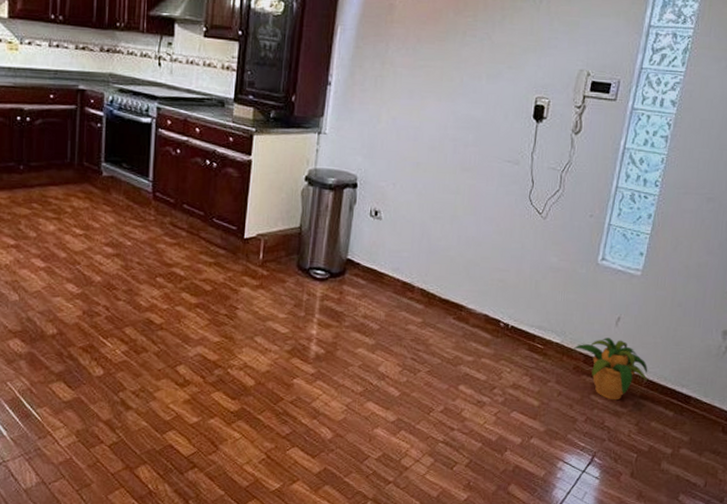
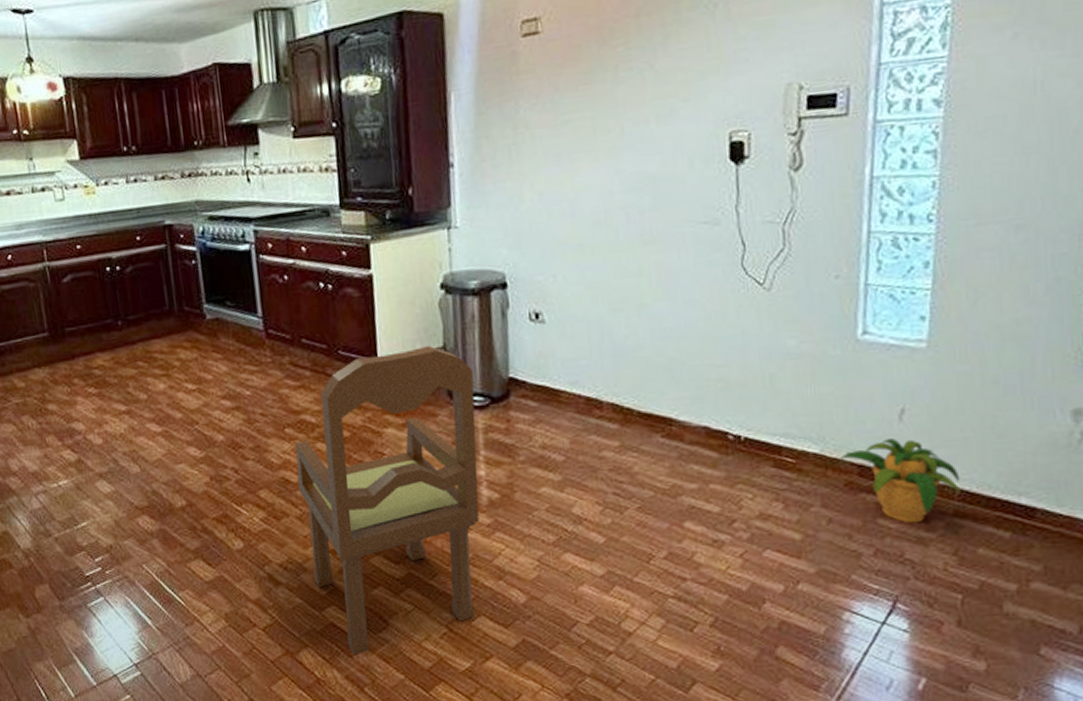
dining chair: none [160,224,319,473] -> present [295,345,480,656]

